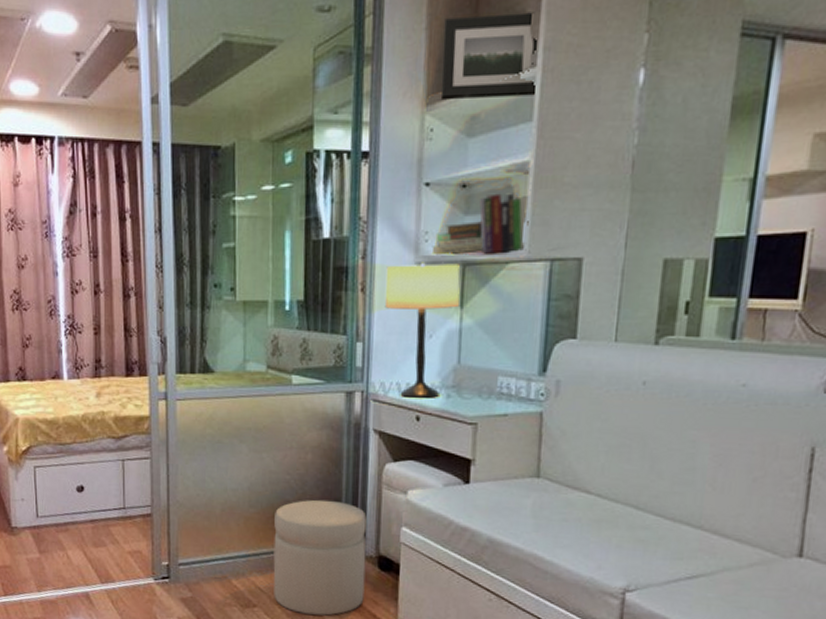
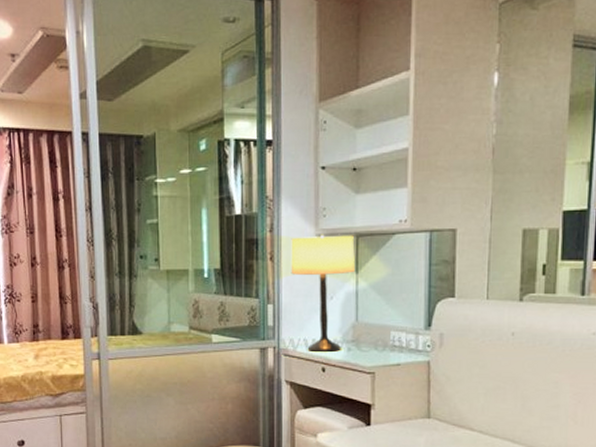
books: present [431,221,483,255] -> none [329,199,372,228]
picture frame: present [440,12,537,101] -> none [331,25,410,98]
books: present [479,193,529,254] -> none [368,175,410,227]

